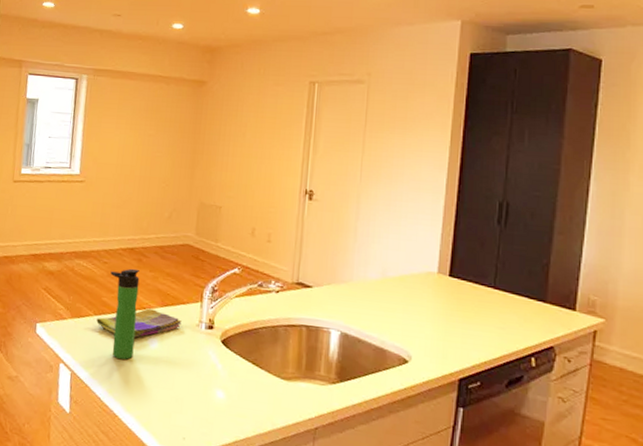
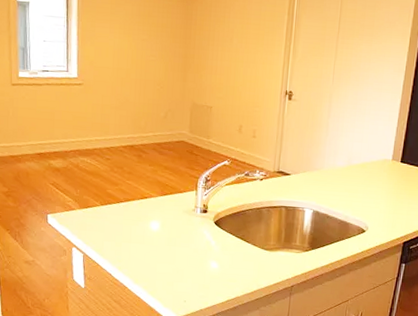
dish towel: present [96,308,182,338] -> none [103,198,180,223]
bottle: present [110,268,140,359] -> none [113,163,140,241]

